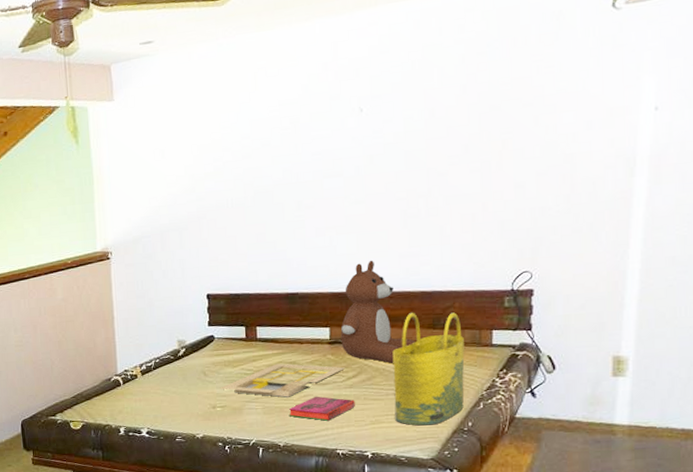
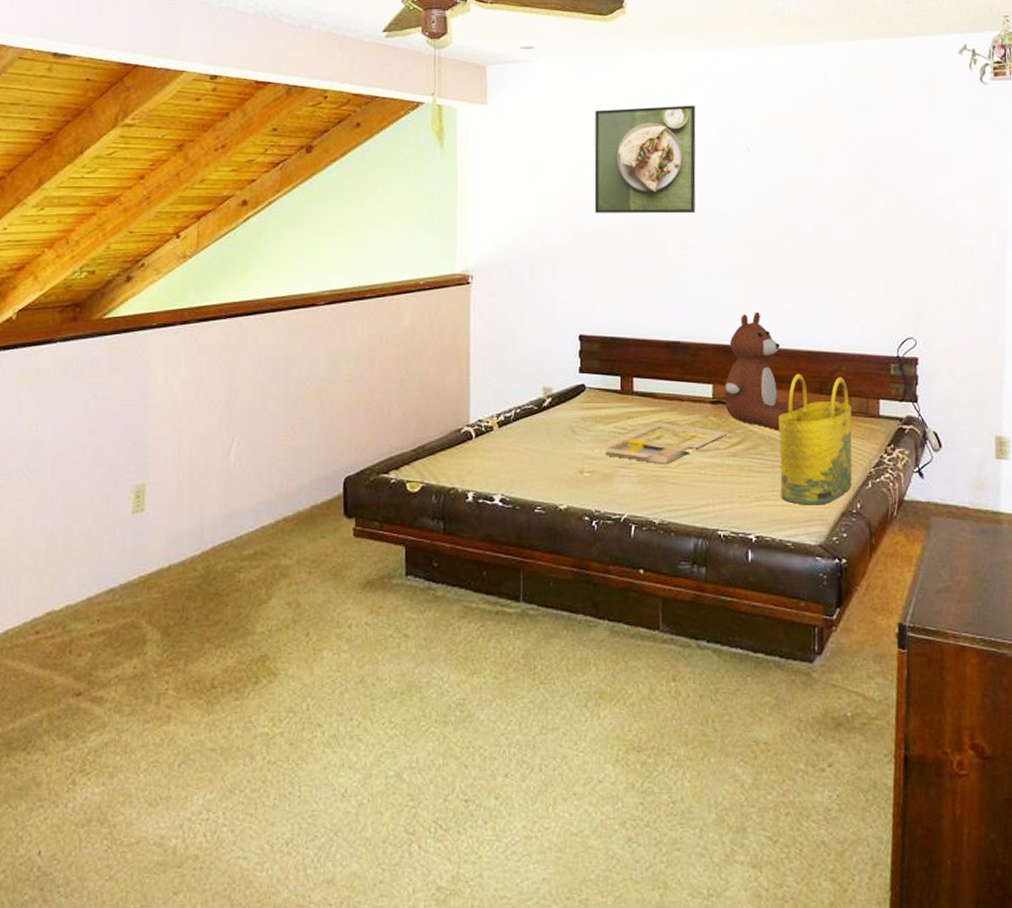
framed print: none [212,74,310,187] -> present [594,105,696,214]
hardback book: present [289,396,355,421] -> none [667,464,739,495]

